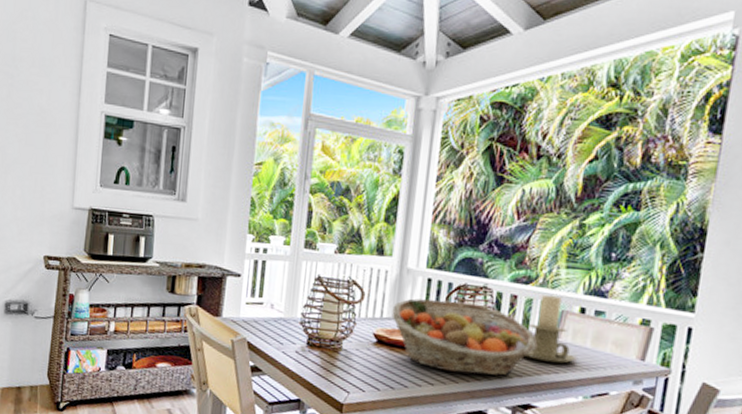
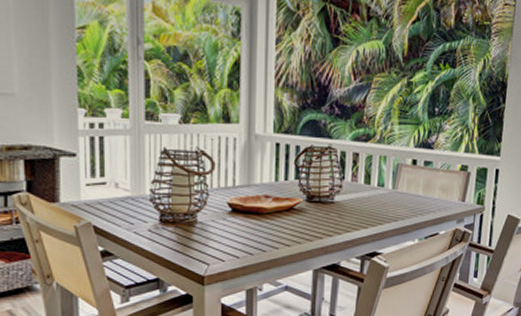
fruit basket: present [392,298,538,376] -> none [244,163,379,232]
candle holder: present [523,295,578,364] -> none [368,150,413,212]

